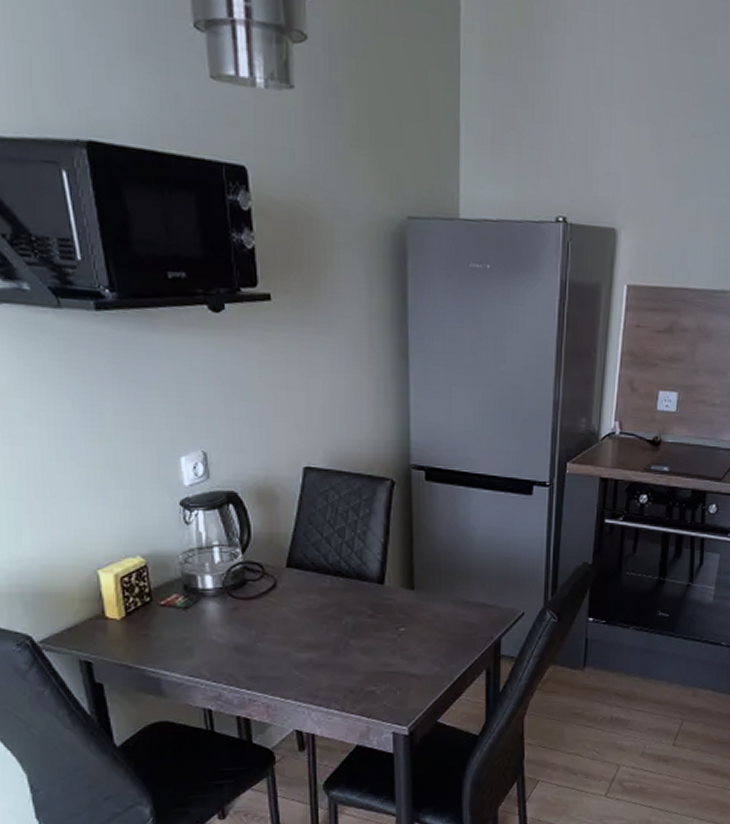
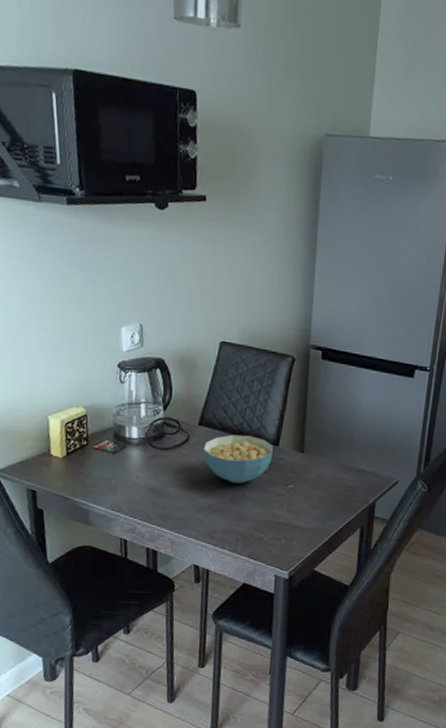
cereal bowl: none [295,575,377,632] -> present [203,434,273,484]

